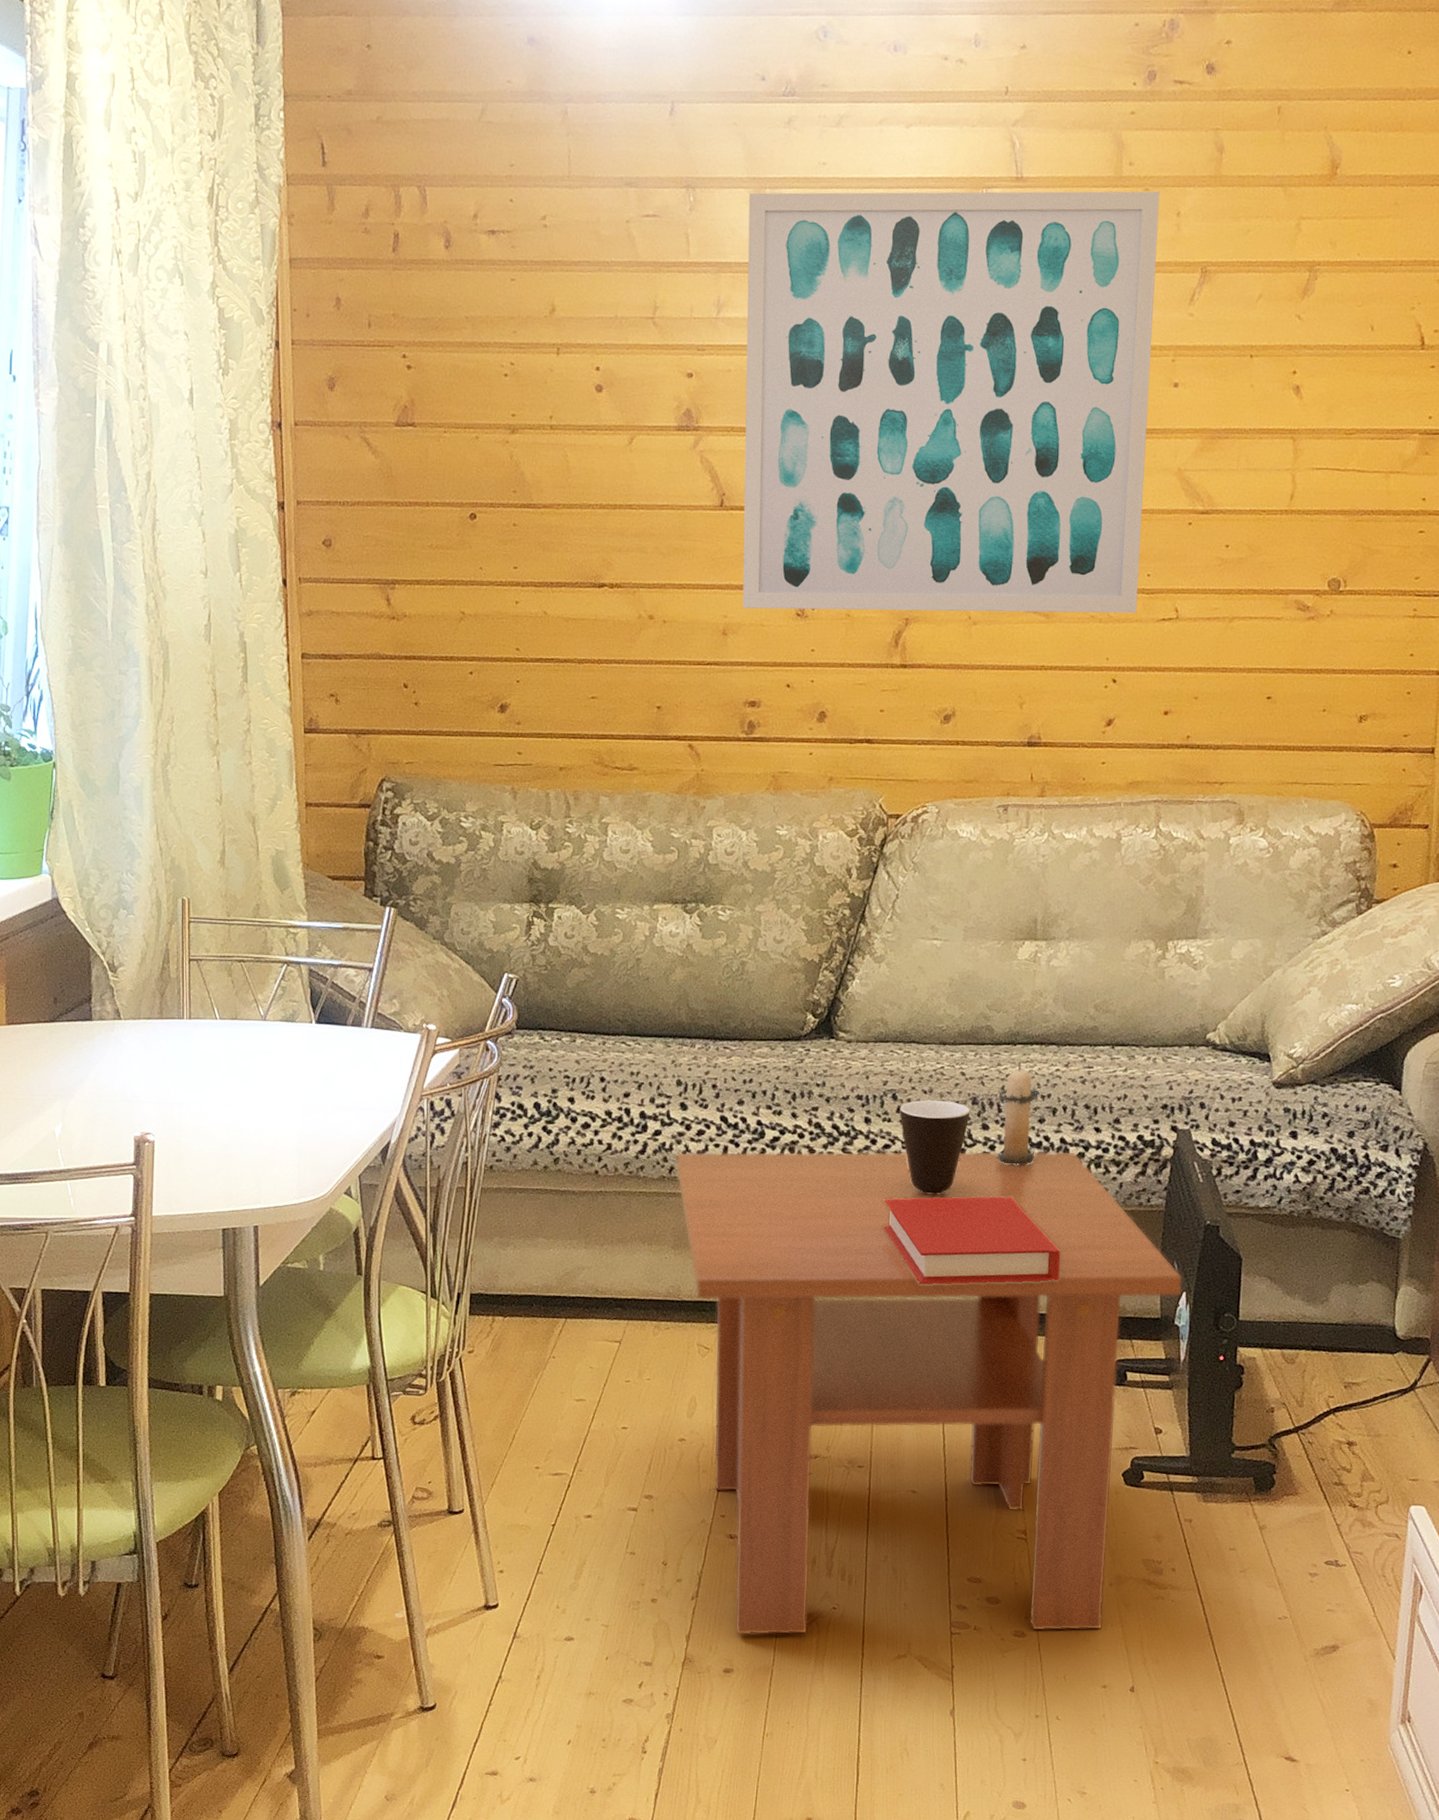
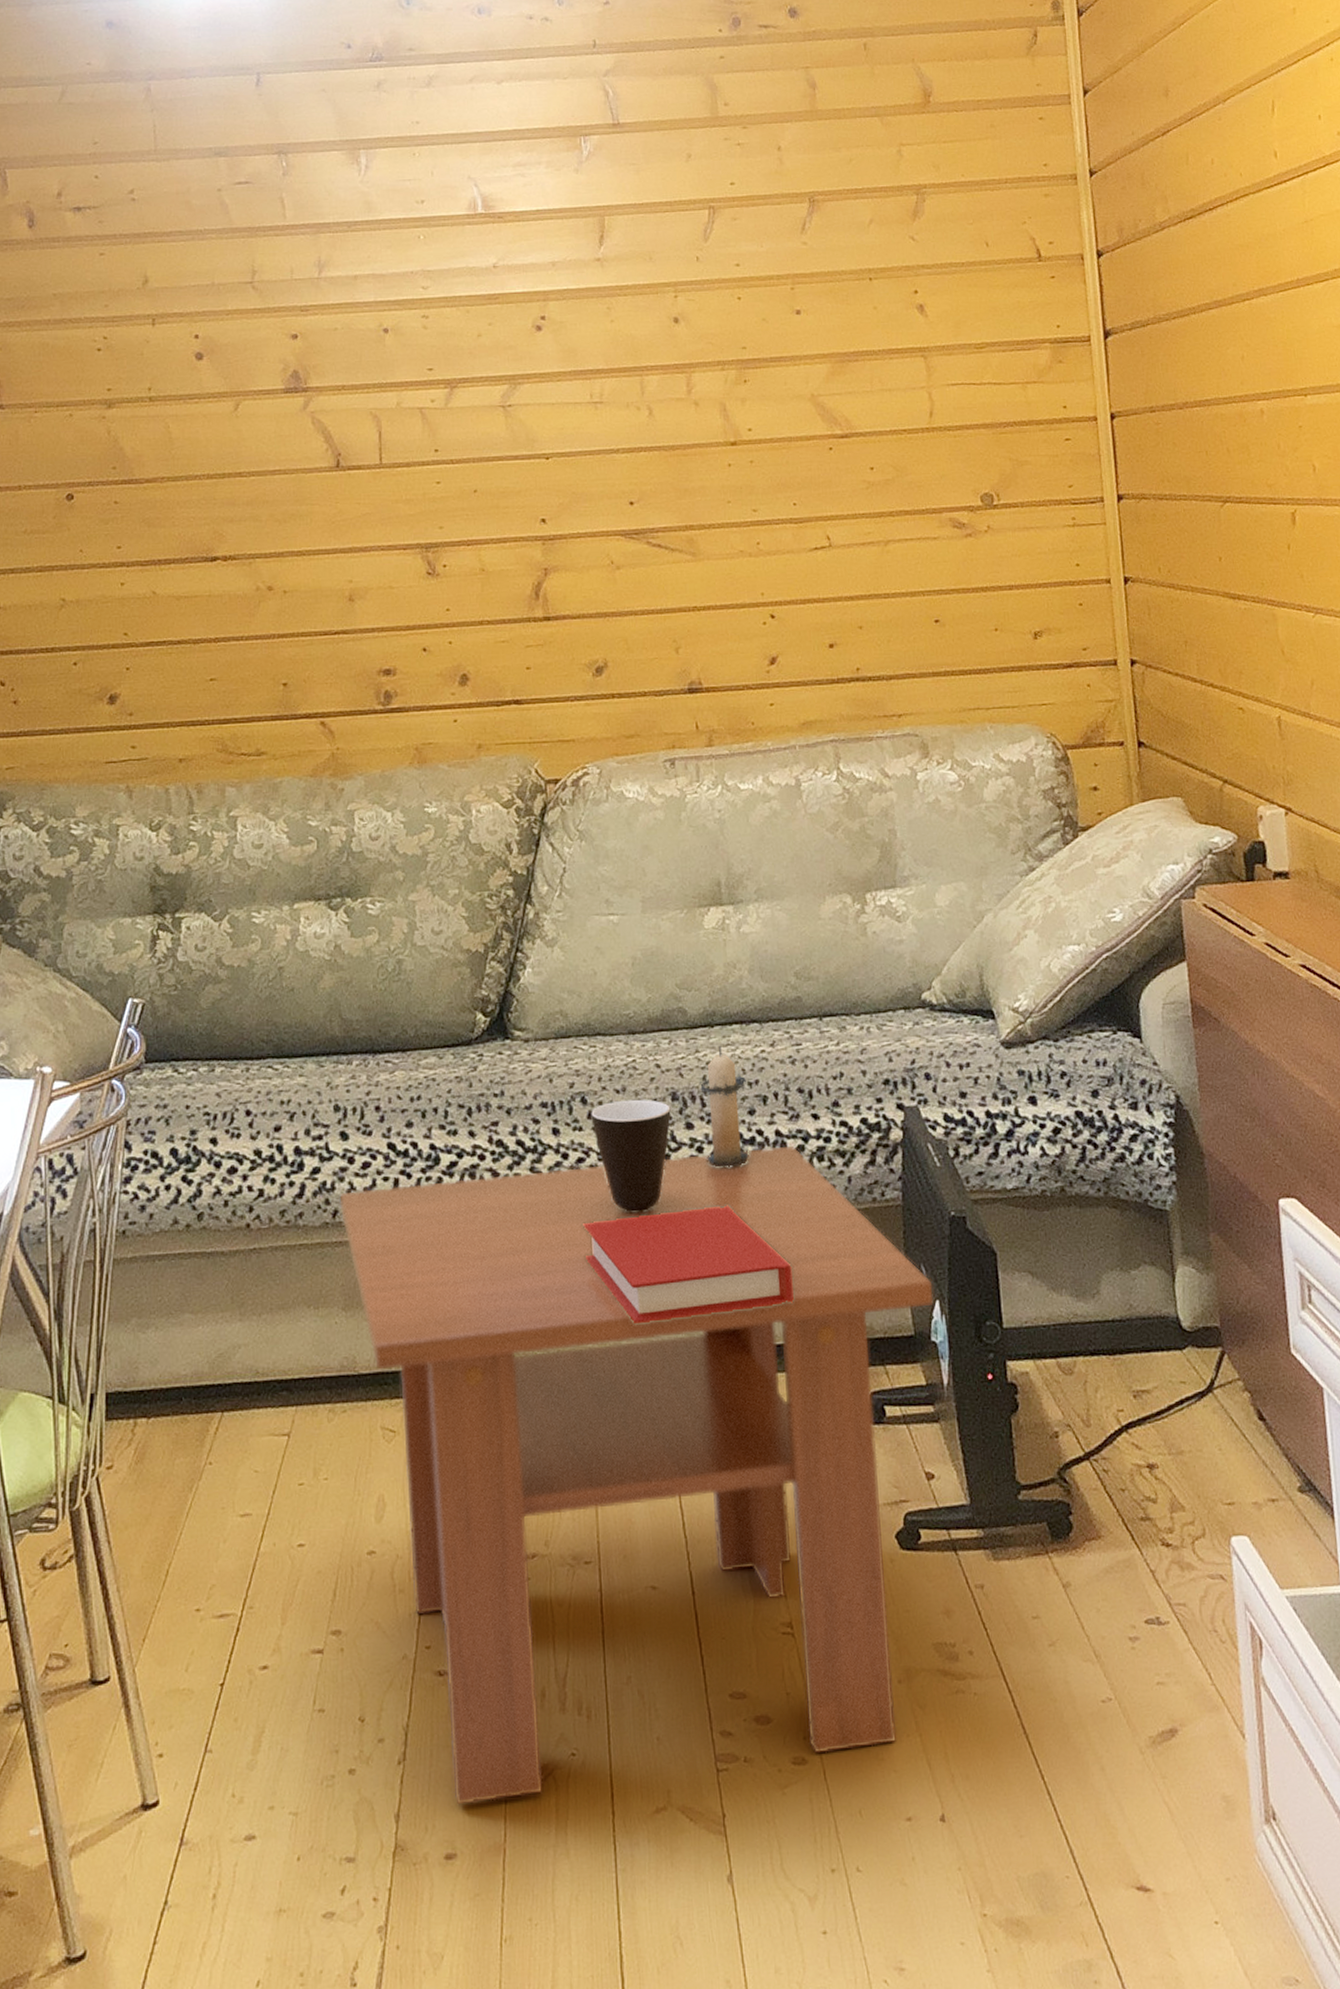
wall art: present [742,191,1160,614] -> none [342,128,787,572]

